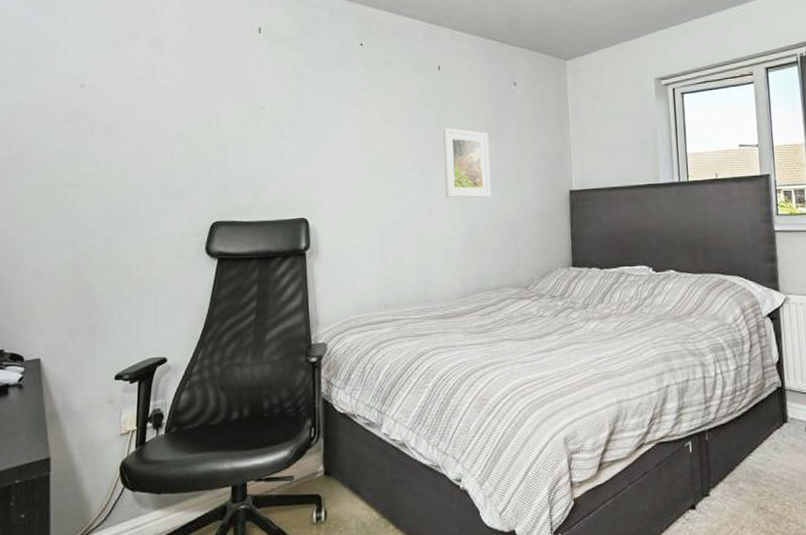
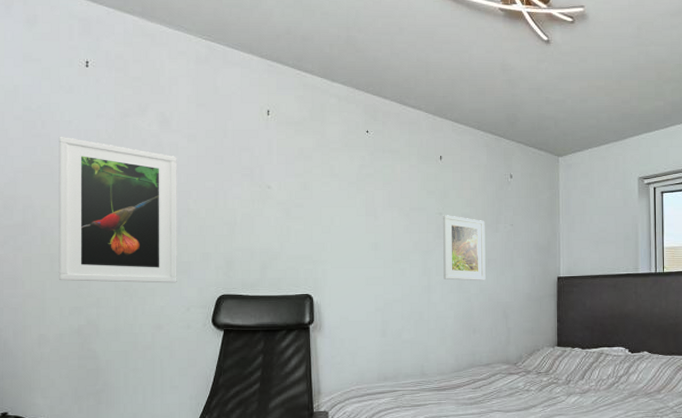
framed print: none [53,65,170,213] -> present [58,136,177,283]

